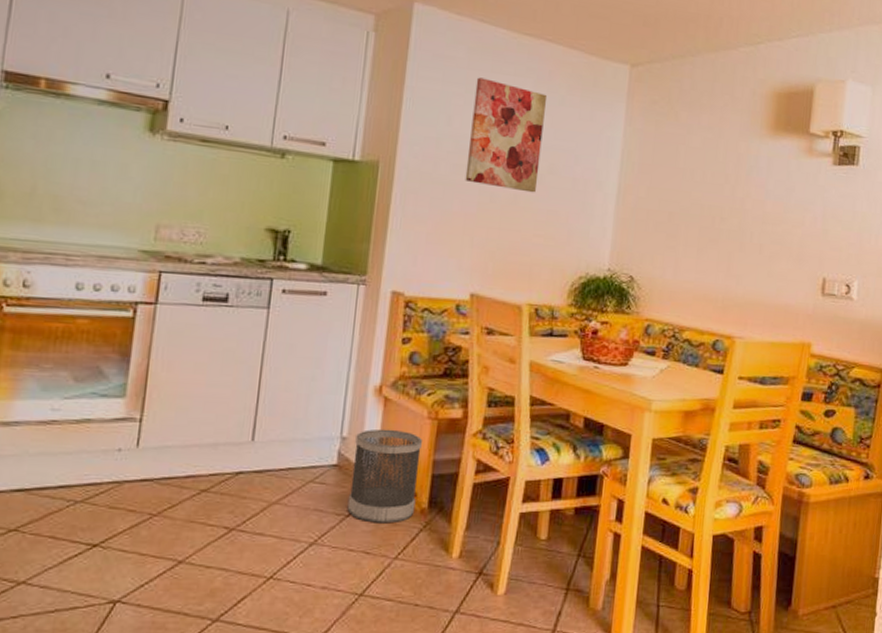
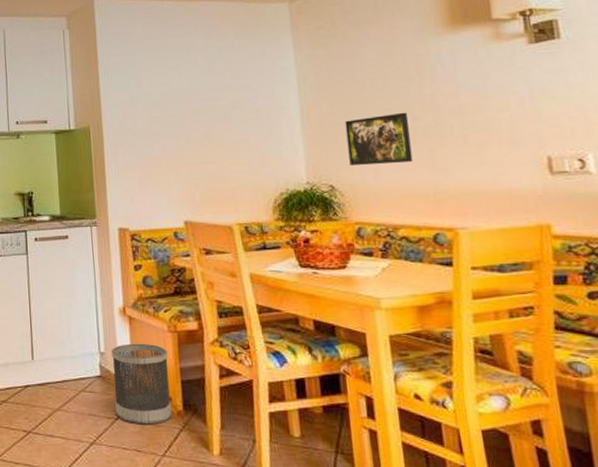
wall art: present [465,77,548,193] -> none [154,43,225,130]
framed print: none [653,209,717,263] -> present [344,112,413,165]

